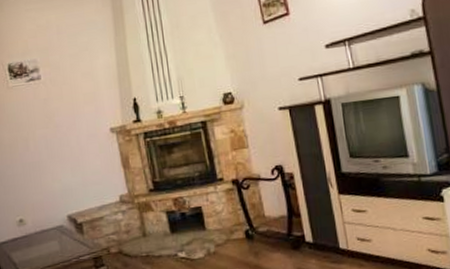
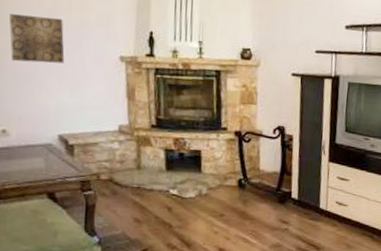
wall art: none [13,105,63,153] -> present [9,14,65,64]

